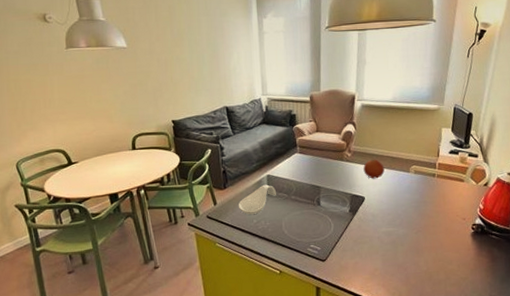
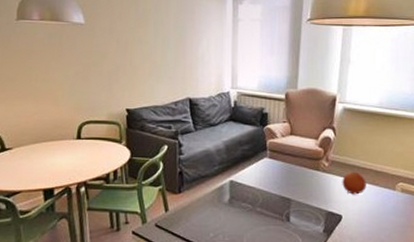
spoon rest: present [238,184,277,215] -> none [193,191,240,227]

